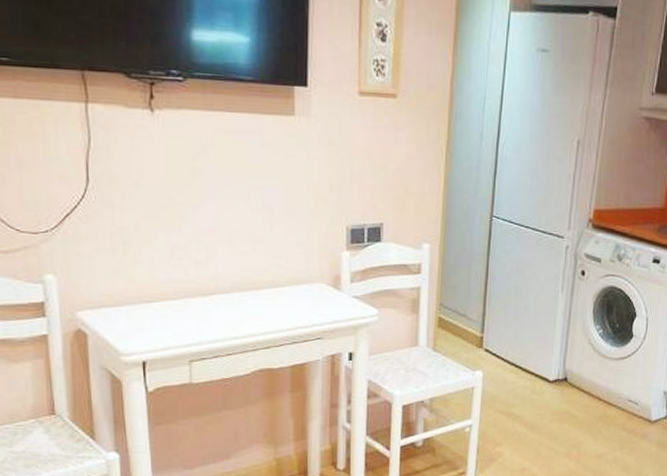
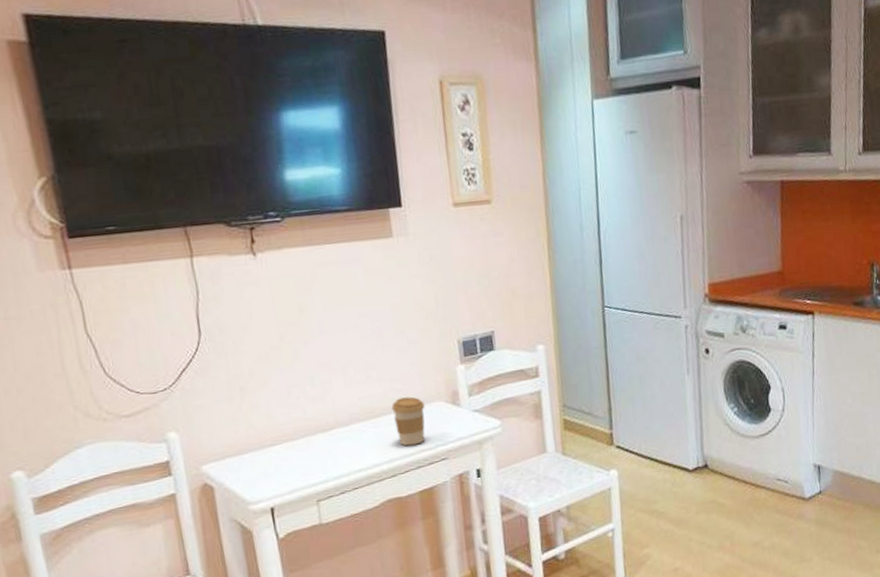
coffee cup: none [273,274,307,321] -> present [391,396,425,446]

